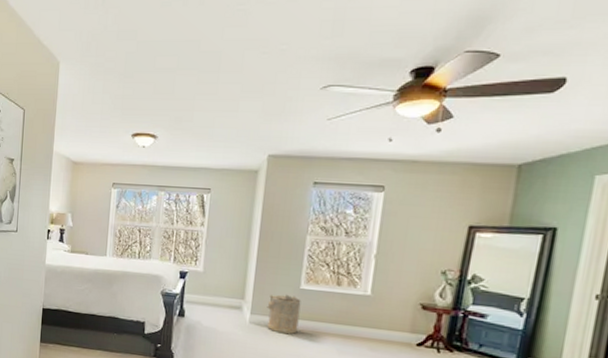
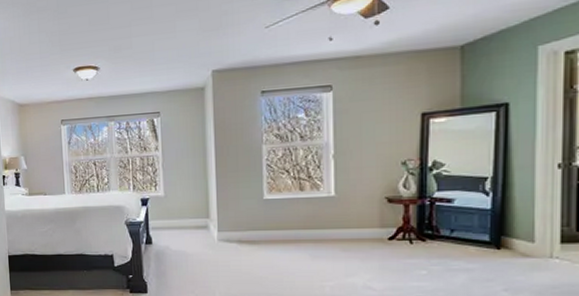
laundry hamper: present [267,295,301,335] -> none [233,207,267,247]

